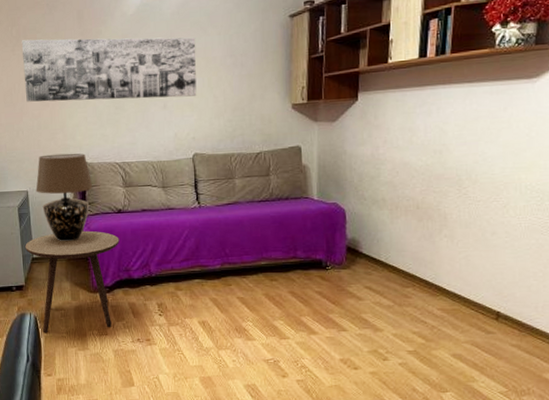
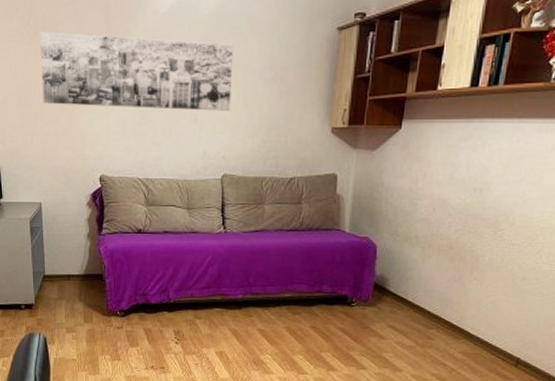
side table: present [25,230,119,333] -> none [36,250,138,355]
table lamp: present [36,153,93,242] -> none [50,164,112,261]

